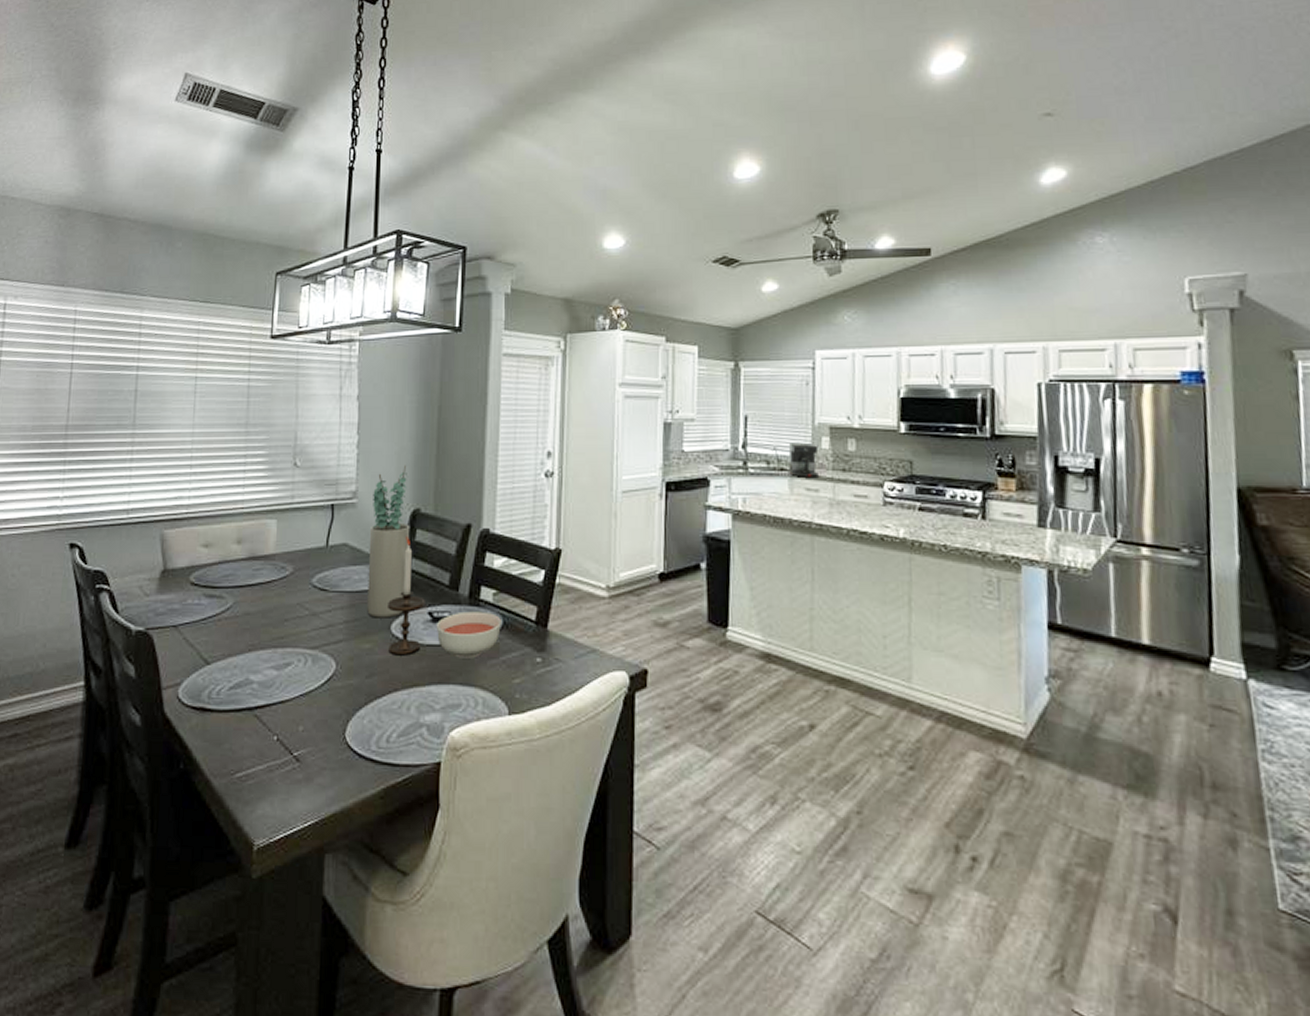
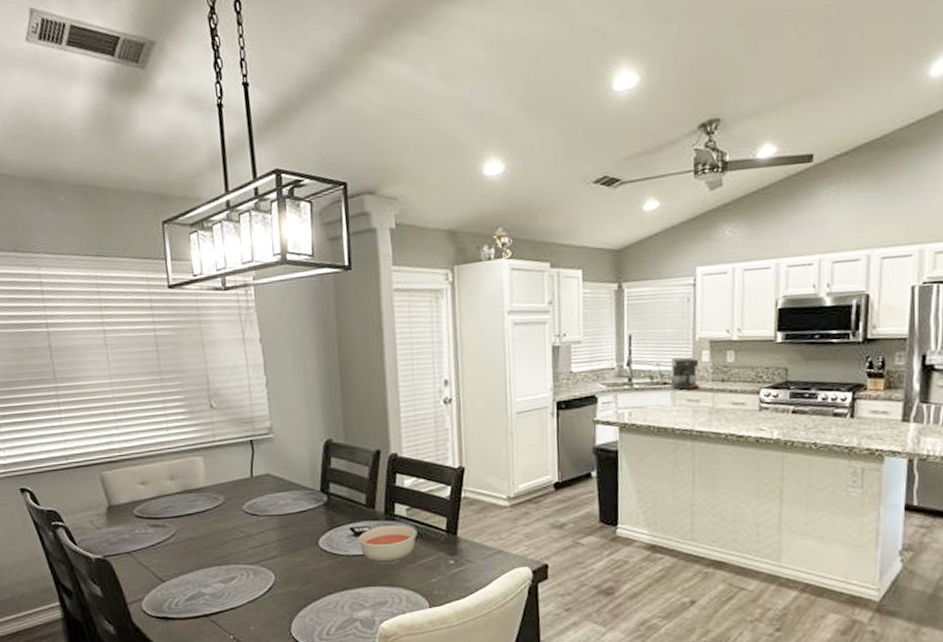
vase: present [367,465,410,618] -> none [287,401,329,536]
candlestick: present [388,535,425,656] -> none [313,463,347,566]

